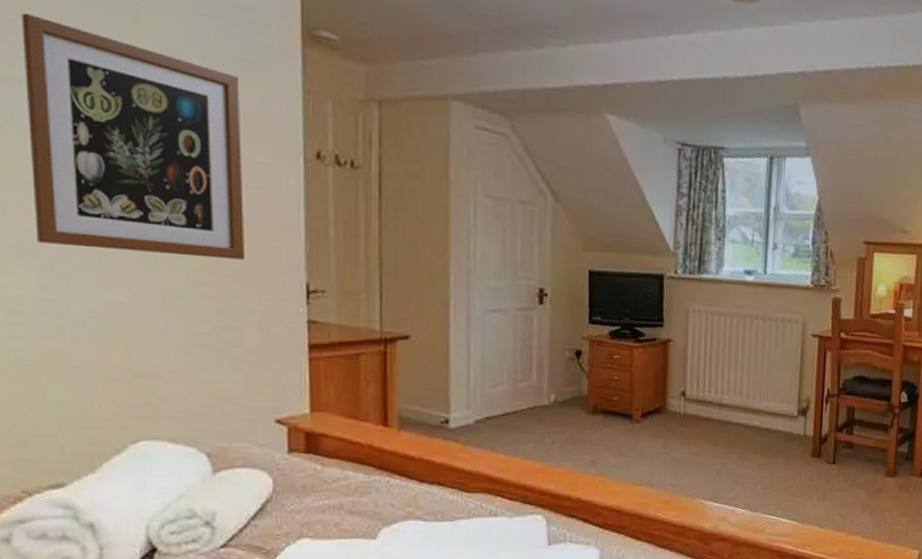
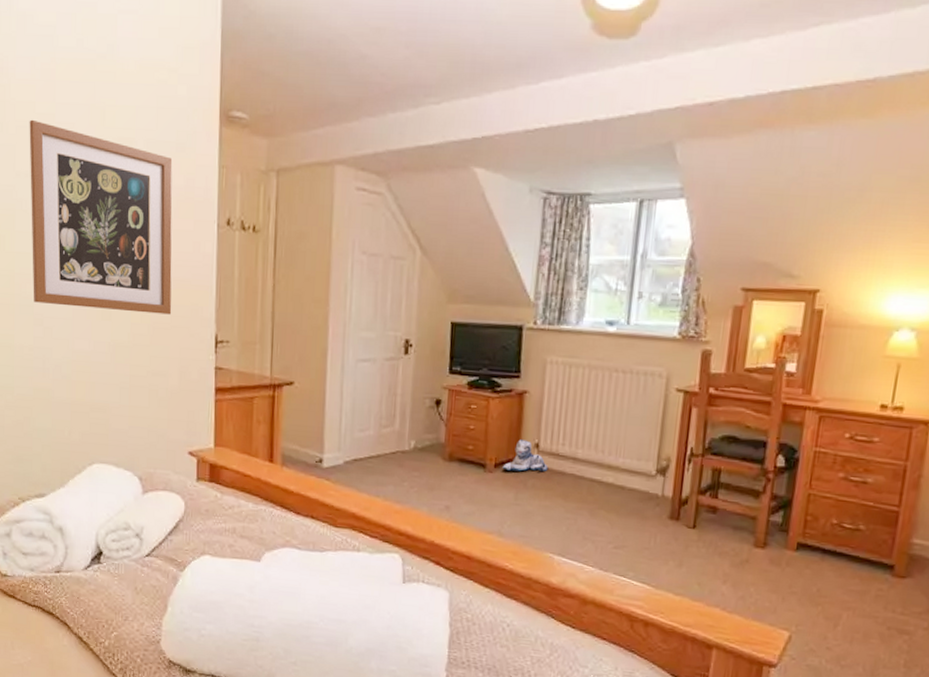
plush toy: none [649,387,696,420] -> present [502,438,549,472]

